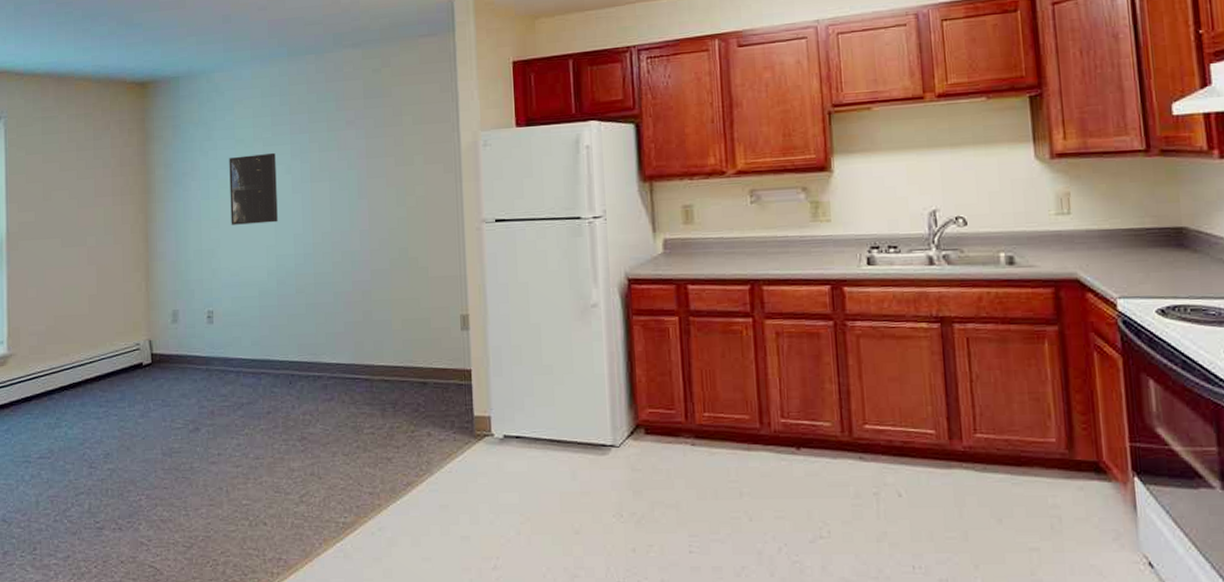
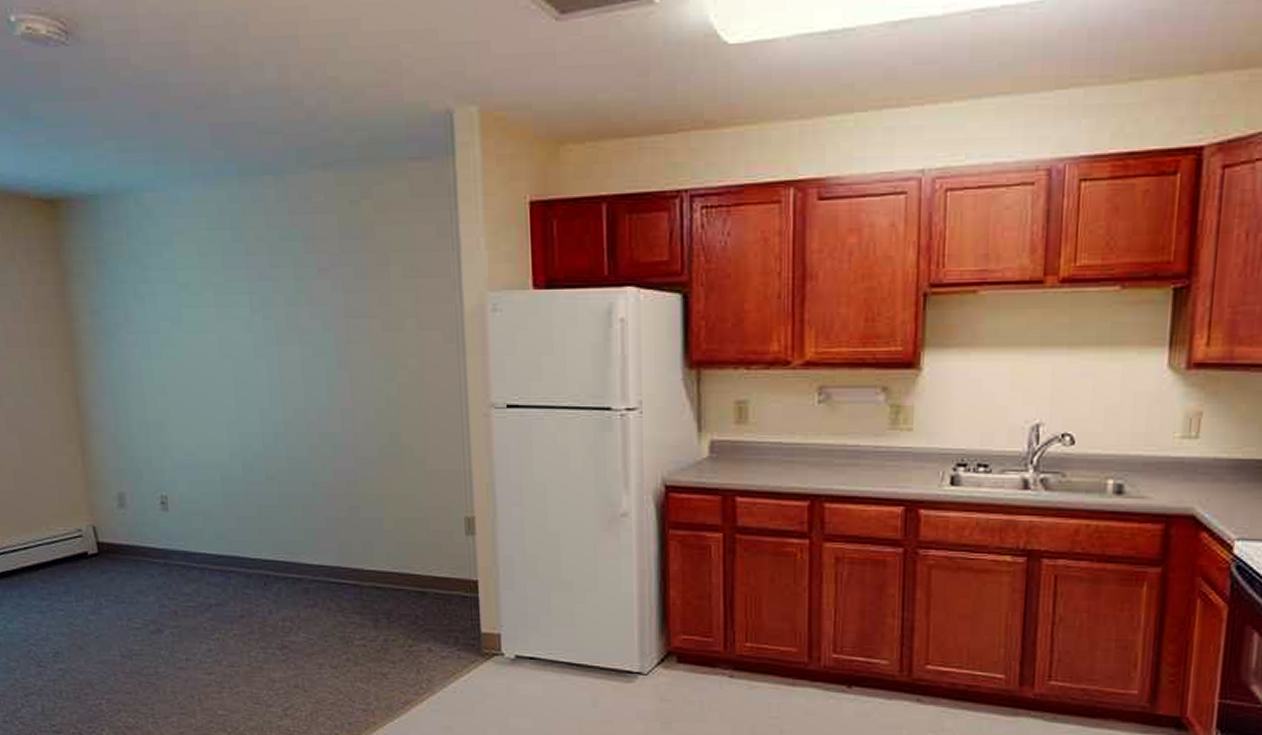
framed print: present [229,152,278,225] -> none [172,303,239,393]

